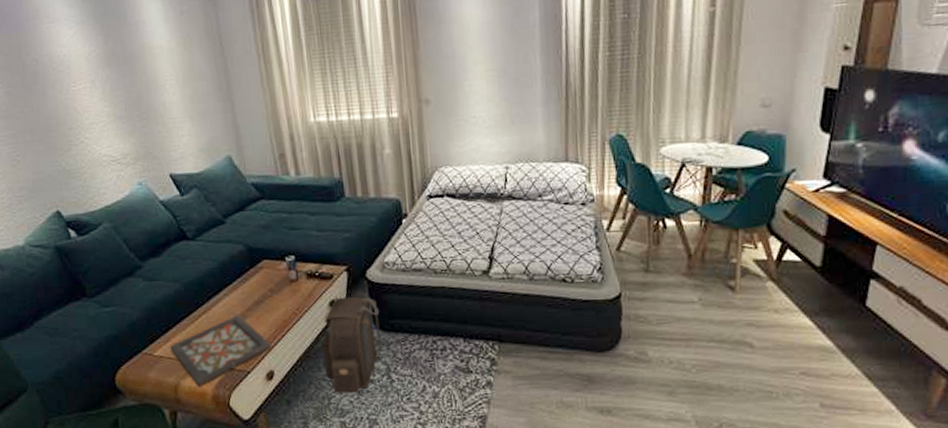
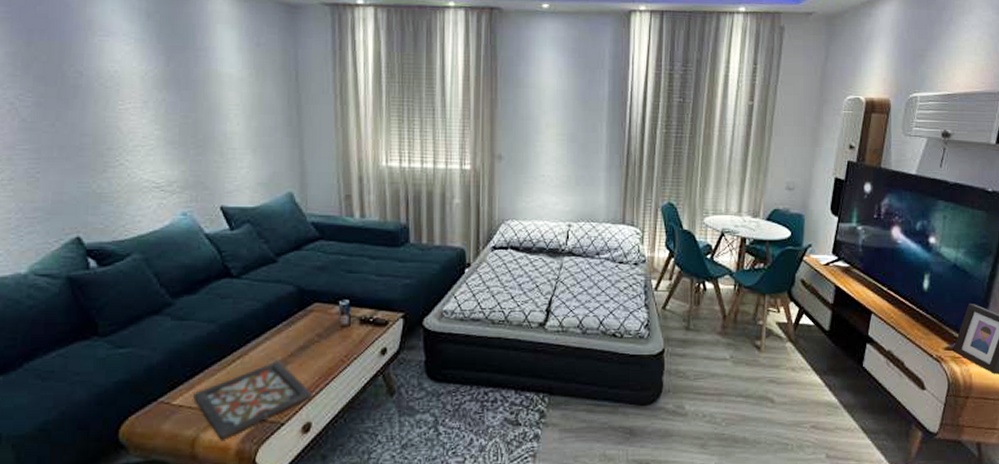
backpack: present [320,296,382,393] -> none [366,344,433,447]

